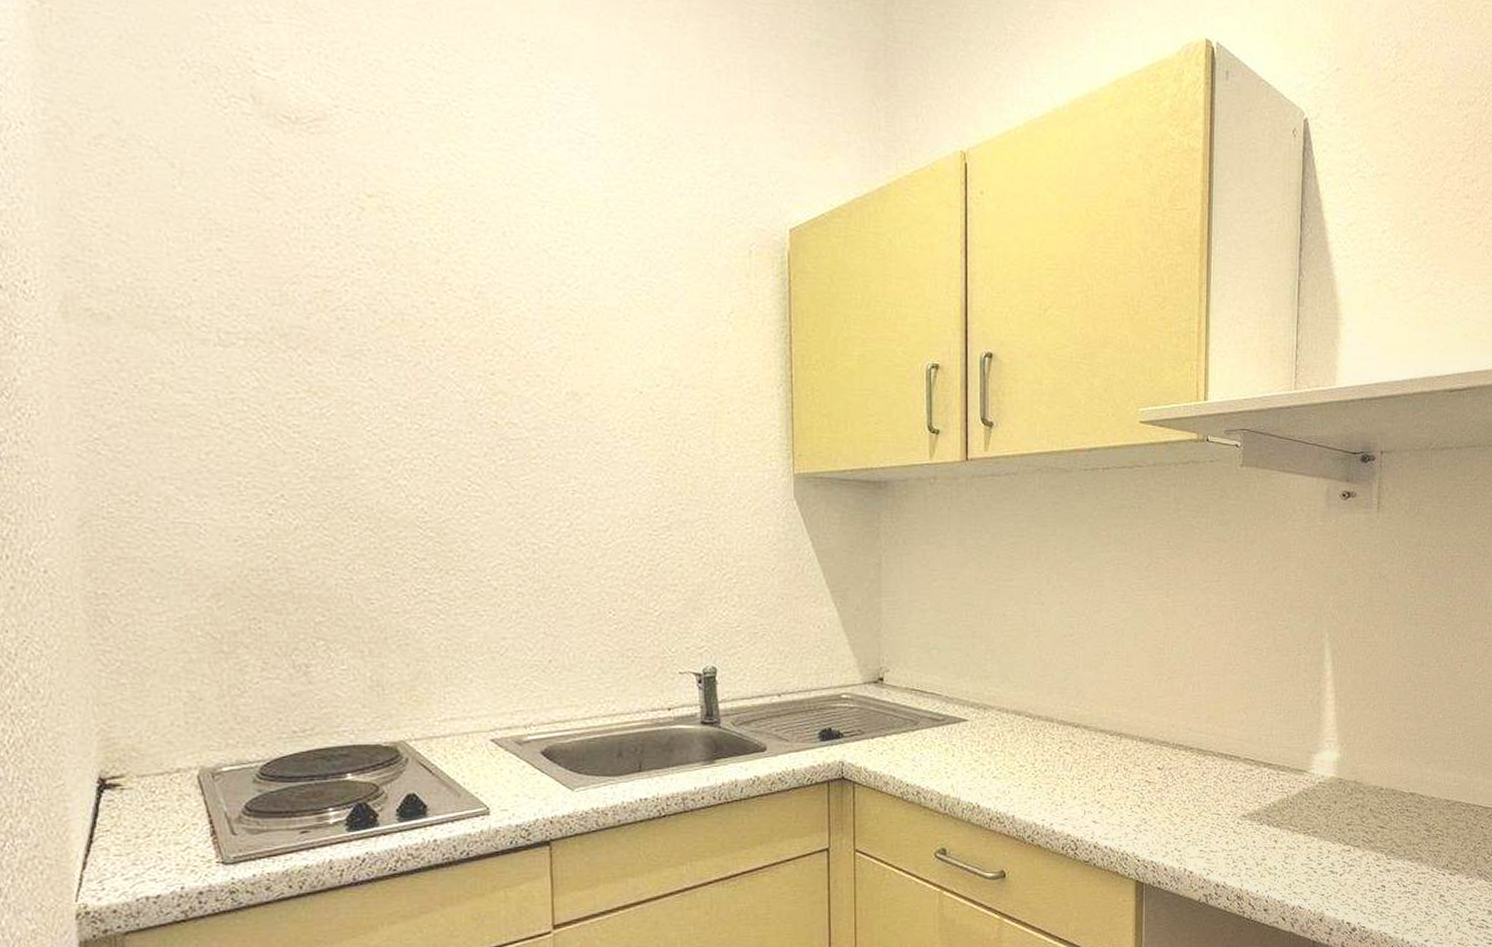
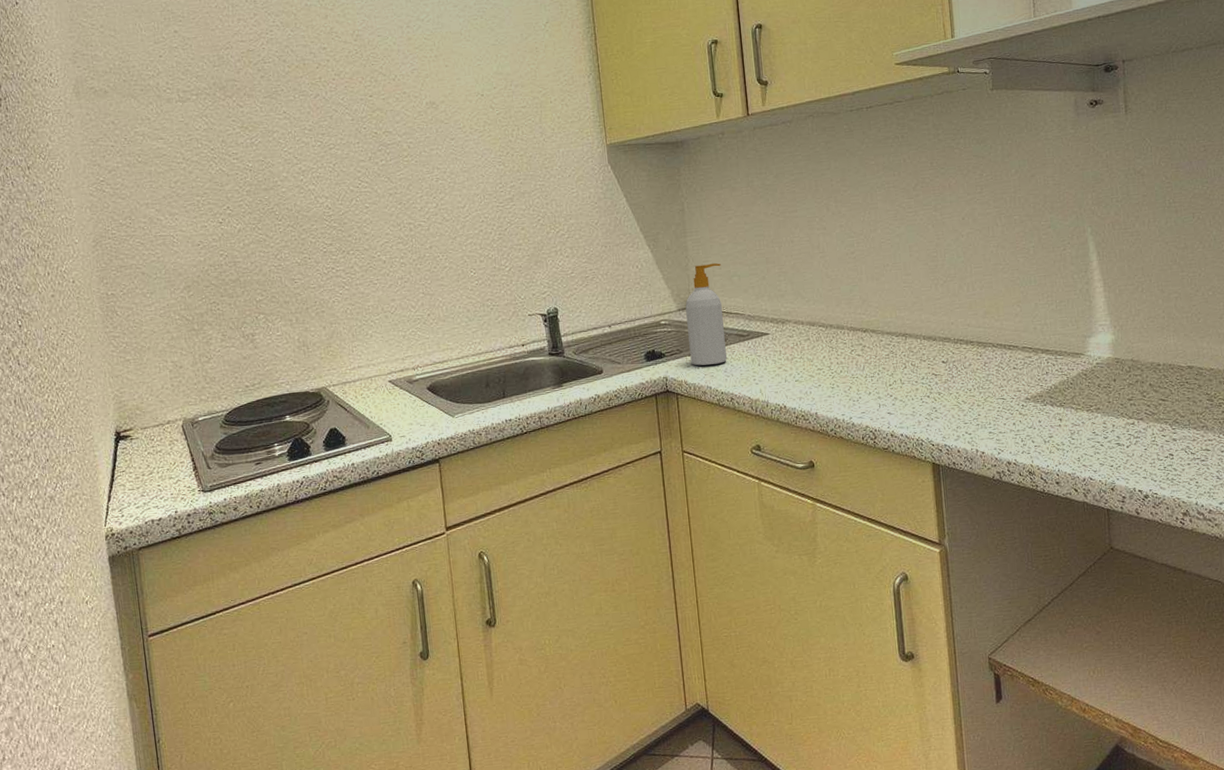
soap bottle: none [873,632,919,751] -> present [685,263,727,366]

